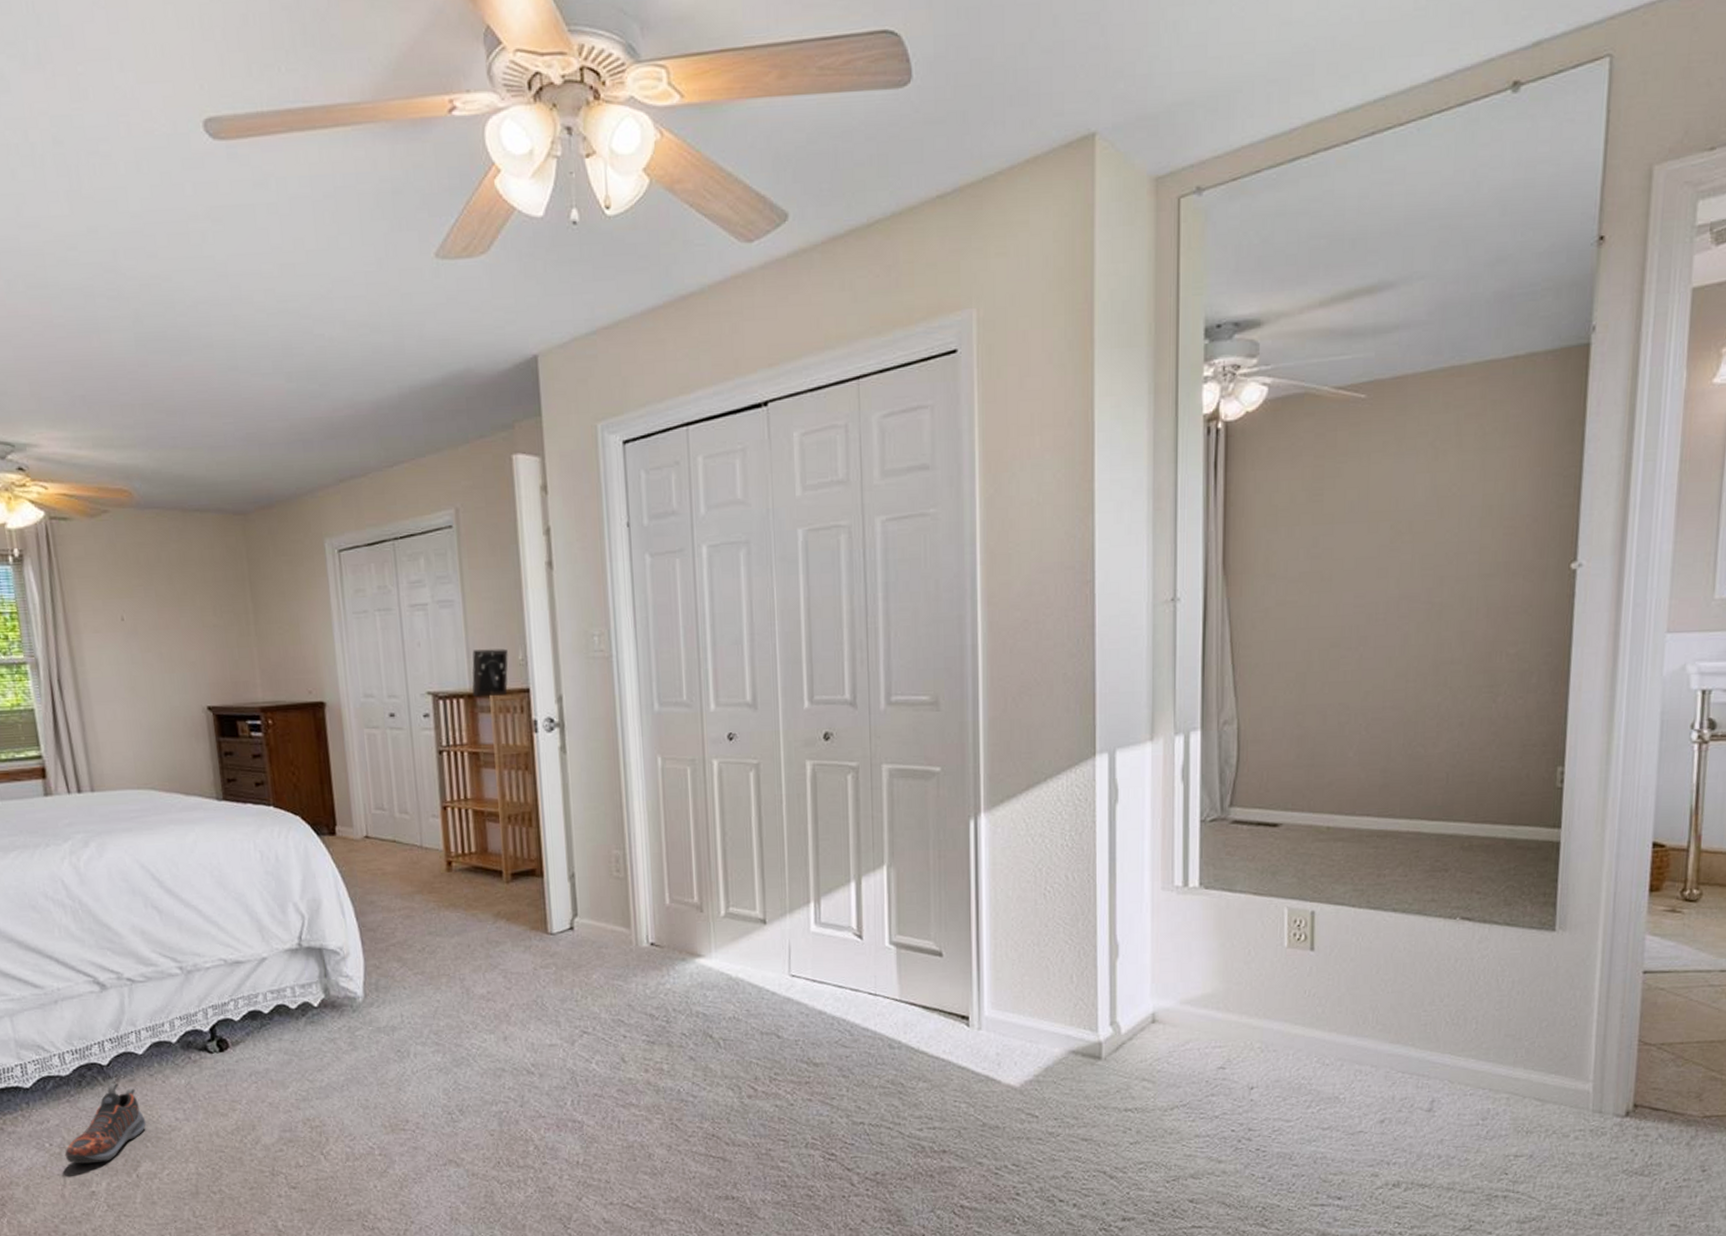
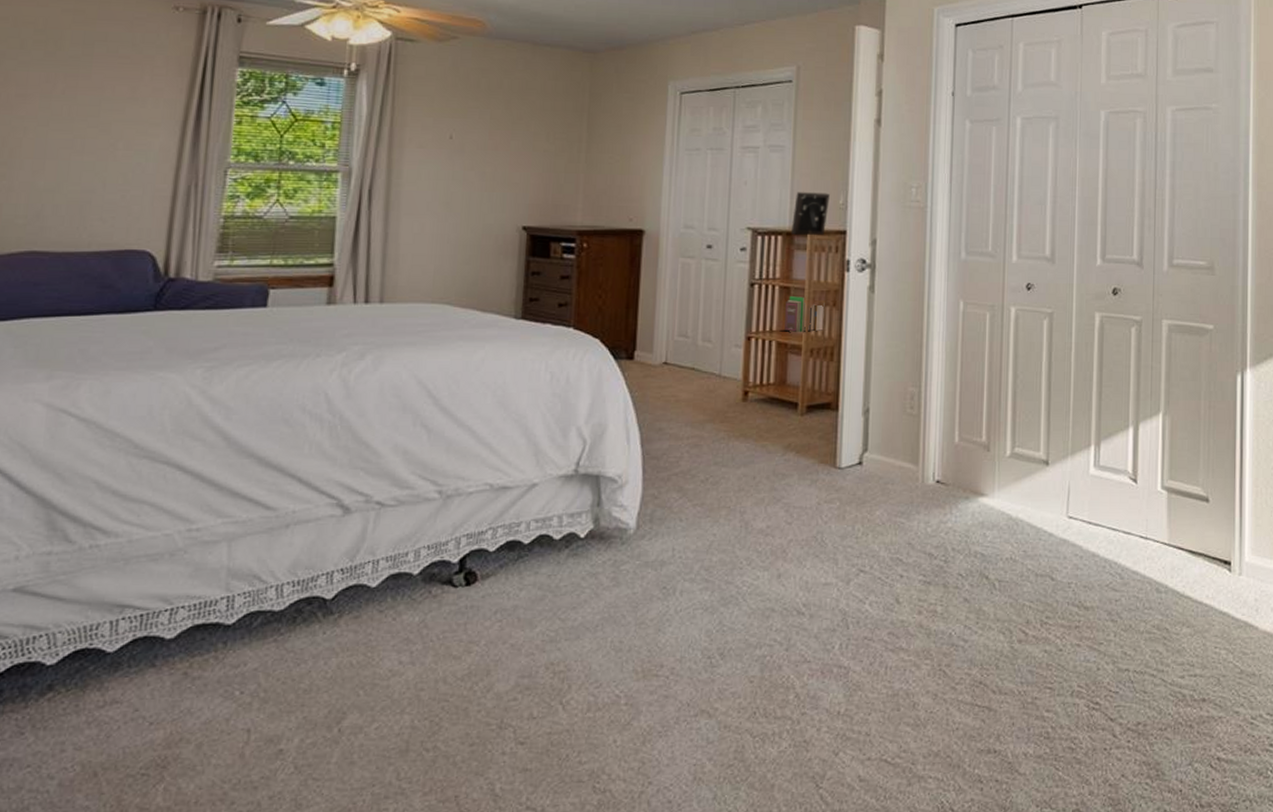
shoe: present [64,1083,146,1164] -> none [256,620,364,716]
books: none [477,760,519,800] -> present [784,295,825,333]

